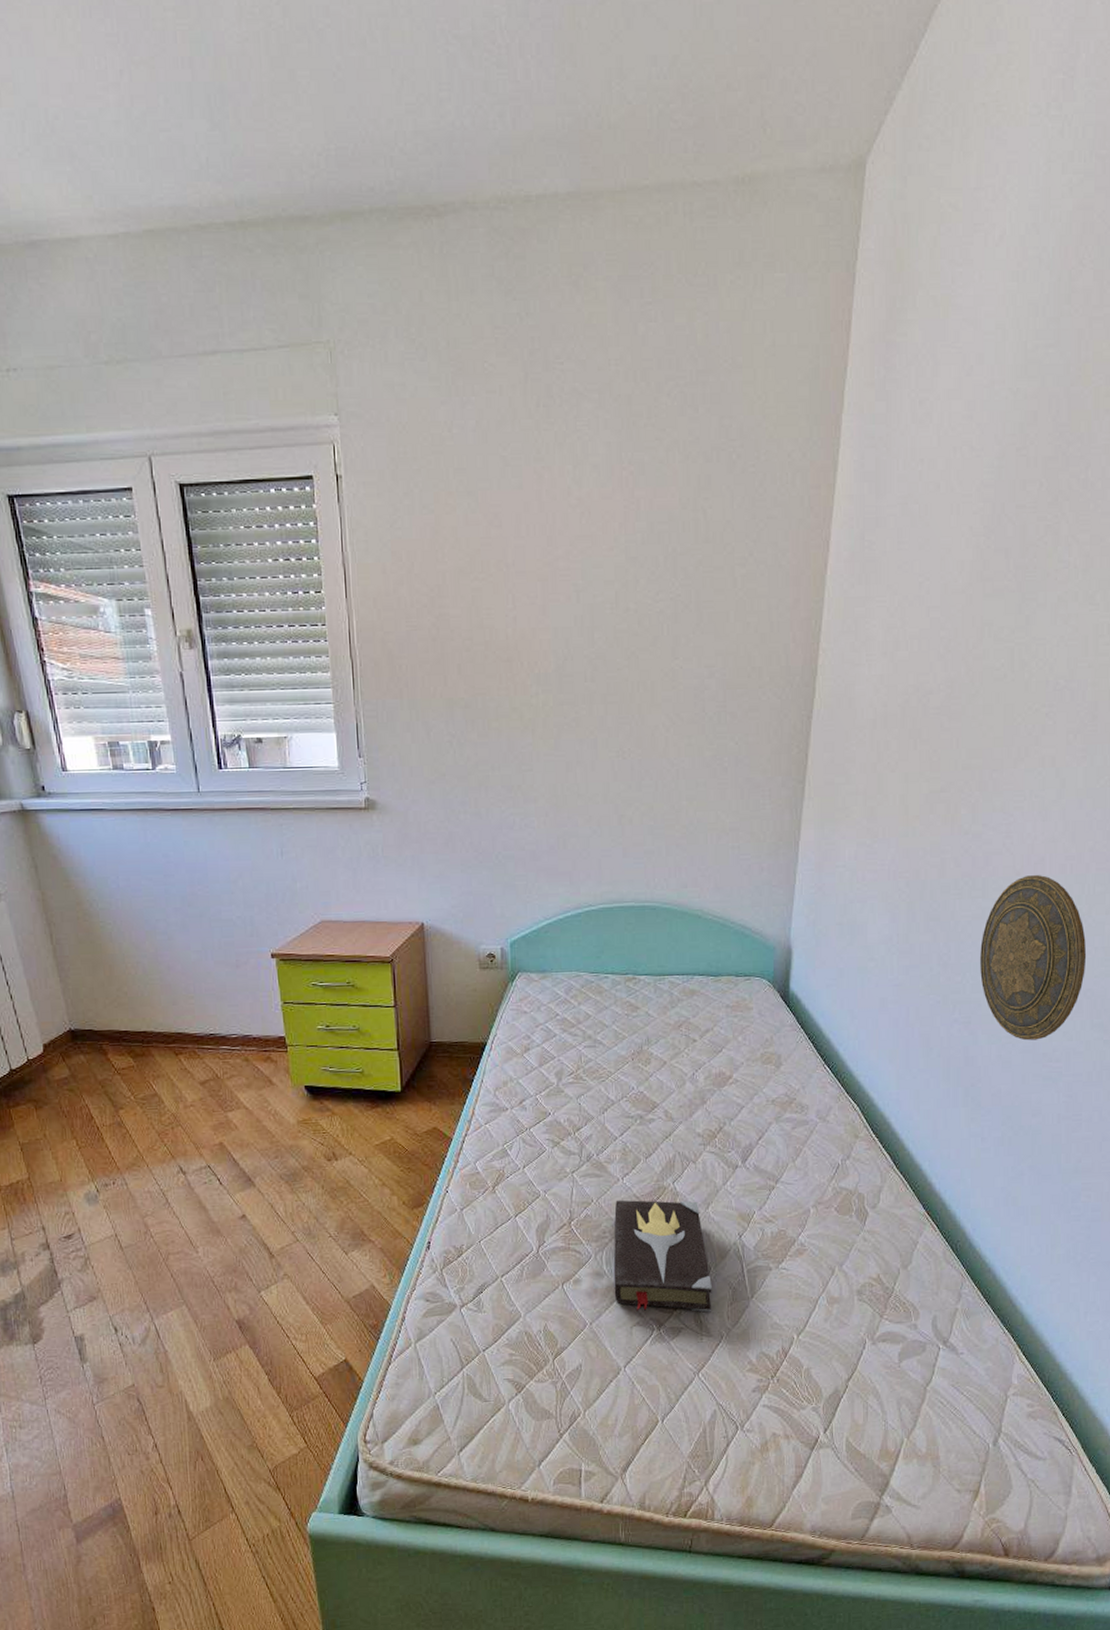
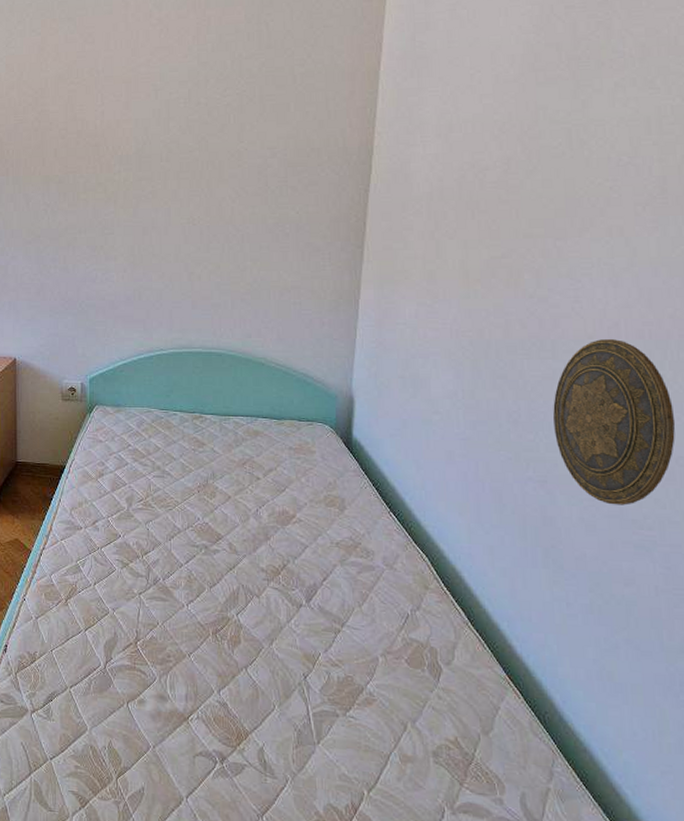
hardback book: present [613,1200,712,1313] -> none [177,625,277,753]

